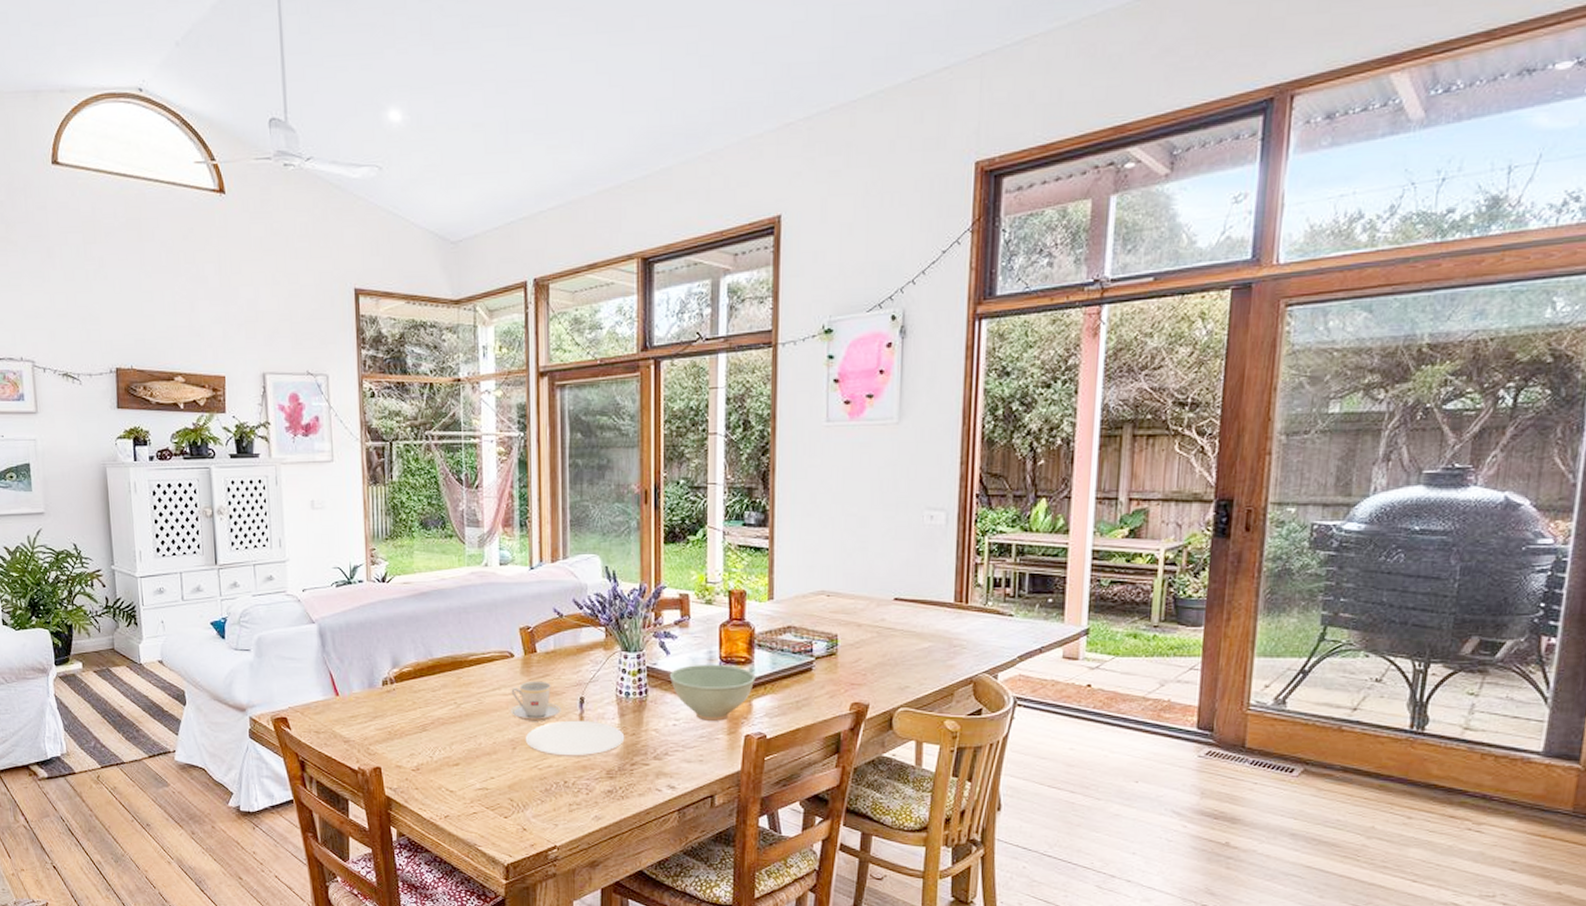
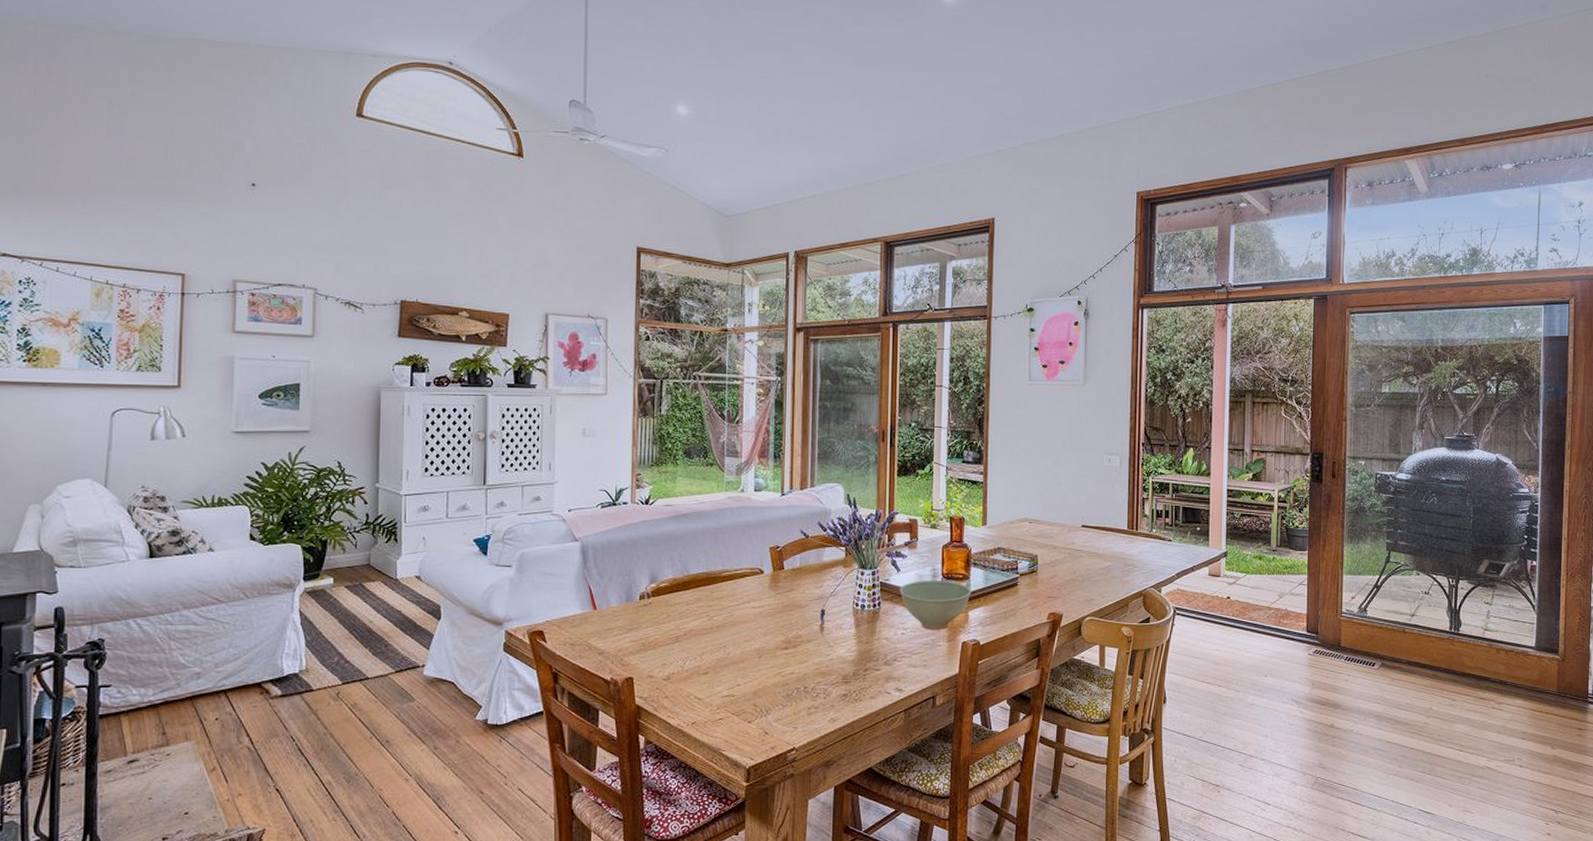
teacup: present [510,681,561,721] -> none [758,595,804,632]
plate: present [525,720,625,758] -> none [770,630,860,665]

